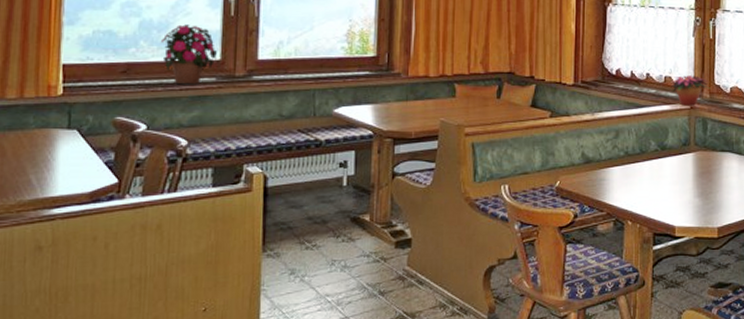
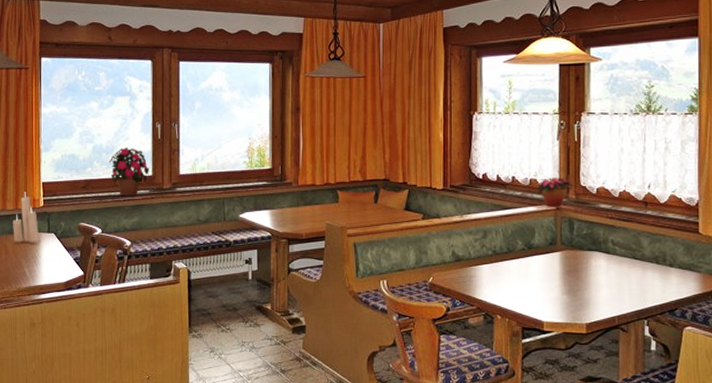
candle: none [14,76,56,145] -> present [13,192,41,245]

